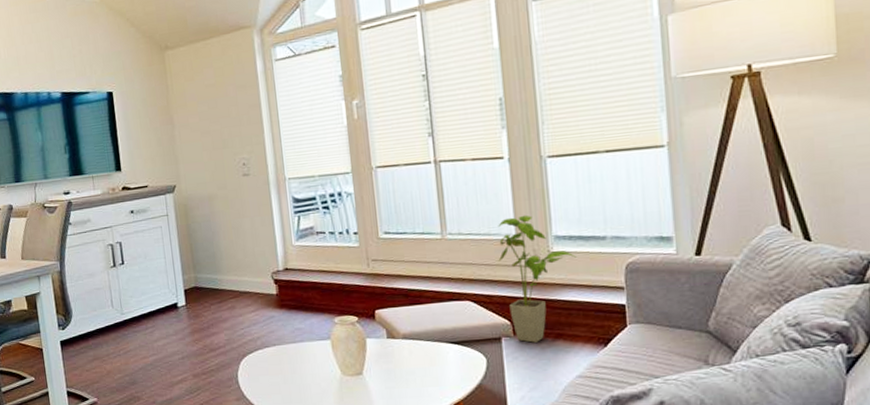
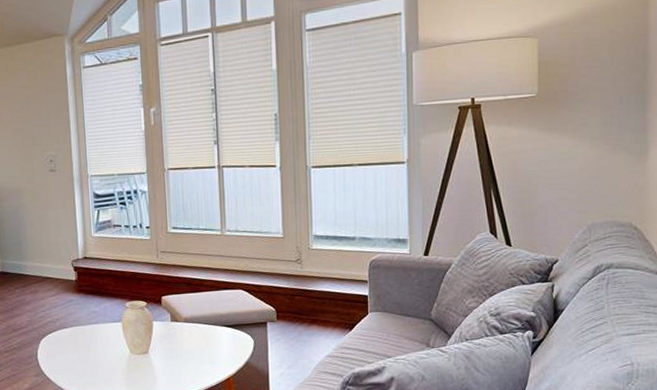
house plant: present [498,215,576,343] -> none [267,216,331,327]

